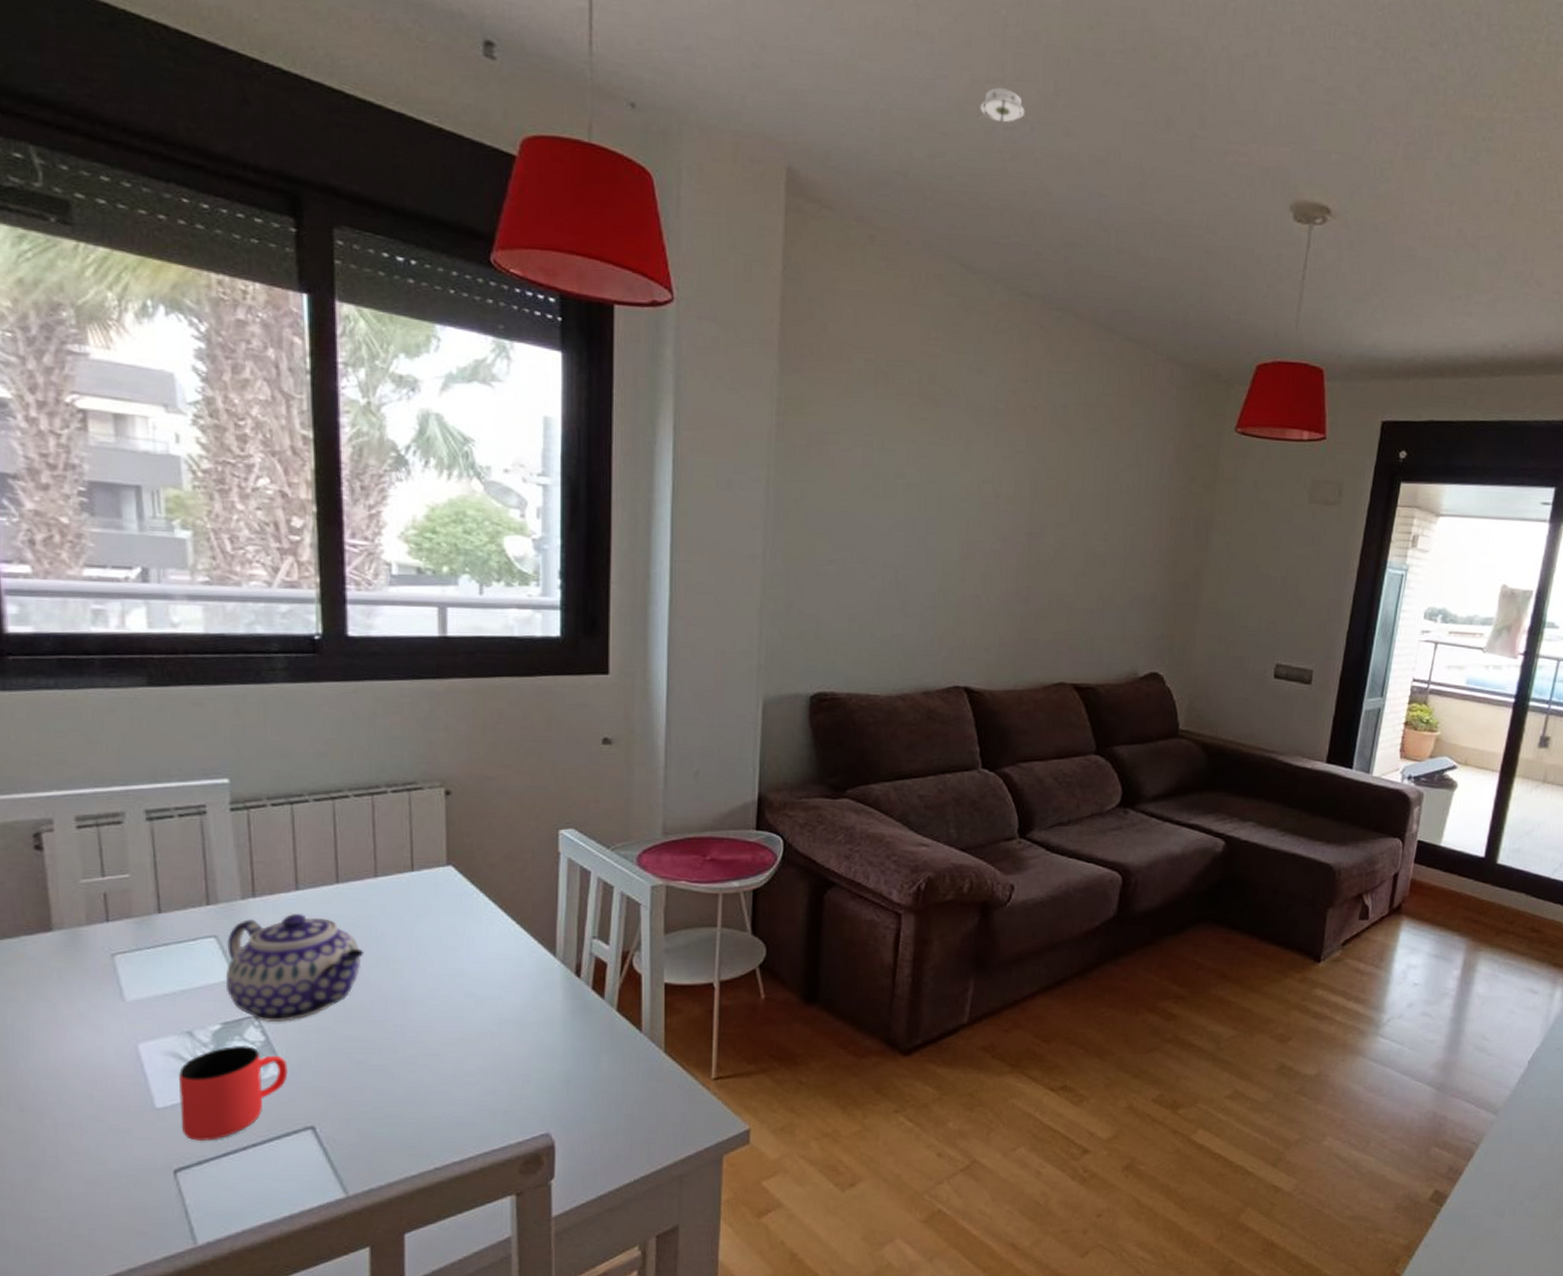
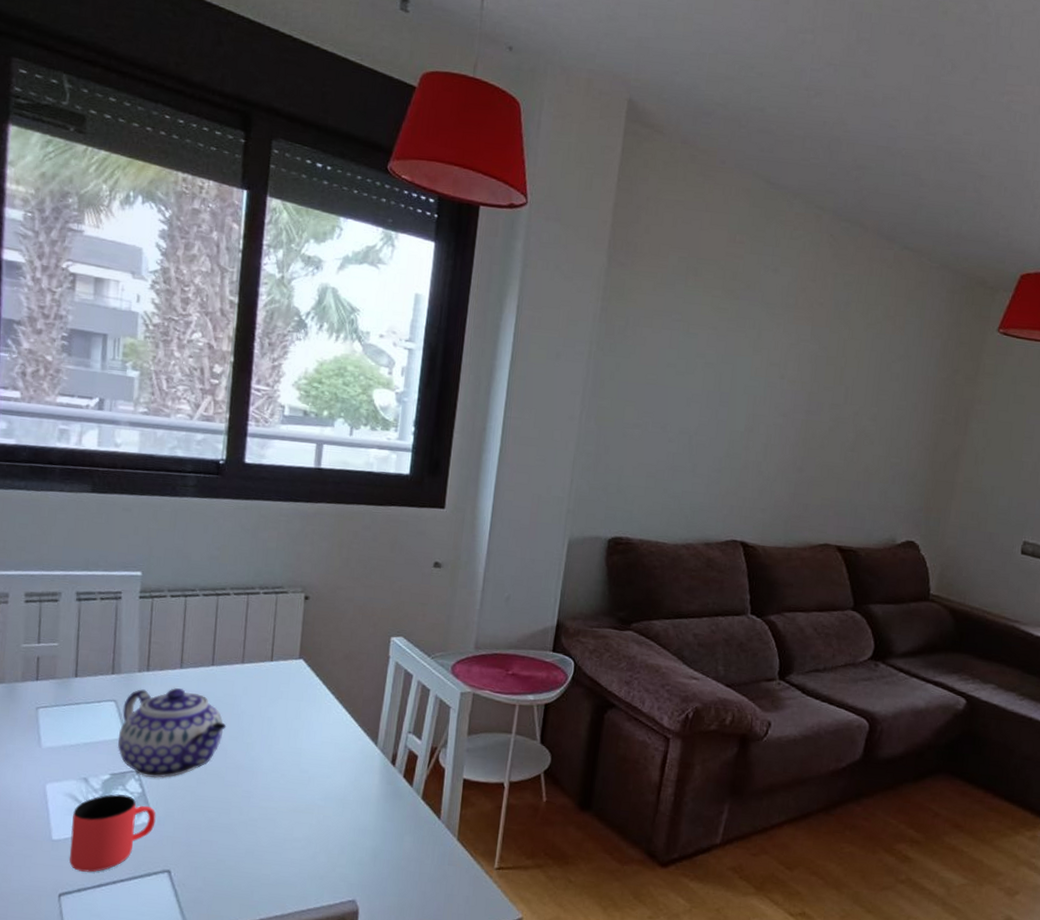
smoke detector: present [979,88,1025,122] -> none [791,37,830,65]

